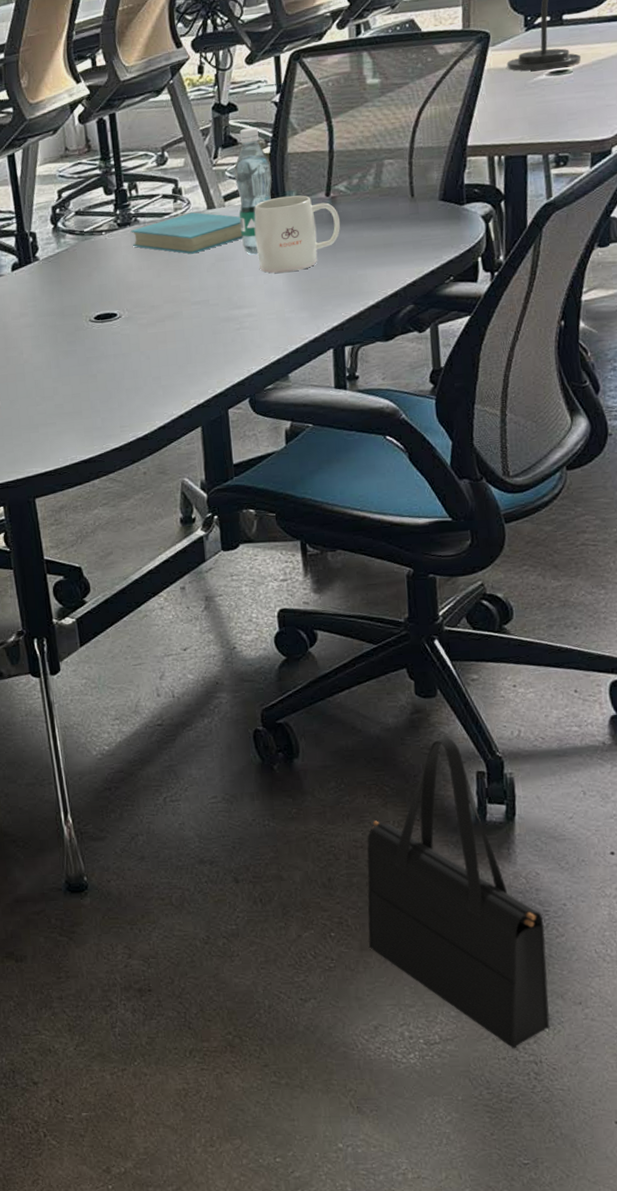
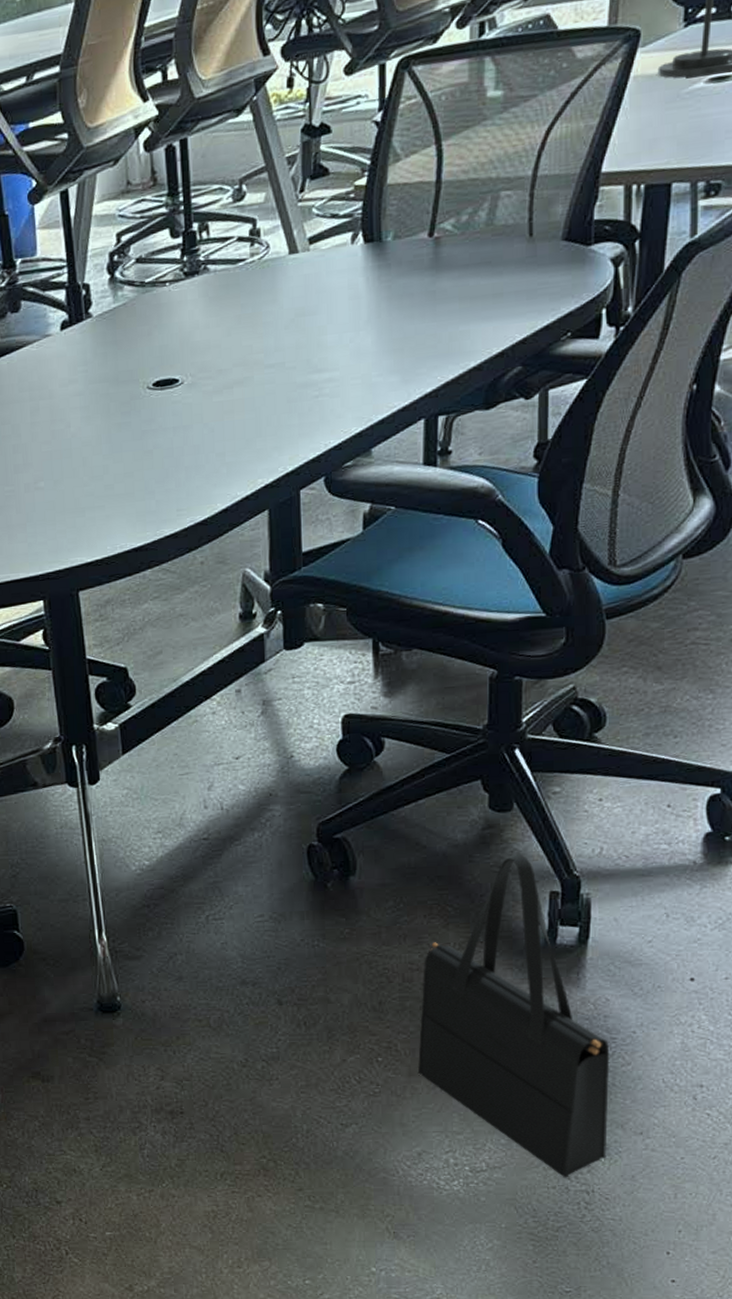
book: present [131,212,243,254] -> none [199,258,329,308]
bottle: present [234,127,272,255] -> none [323,153,367,309]
mug: present [253,195,341,274] -> none [342,235,444,330]

